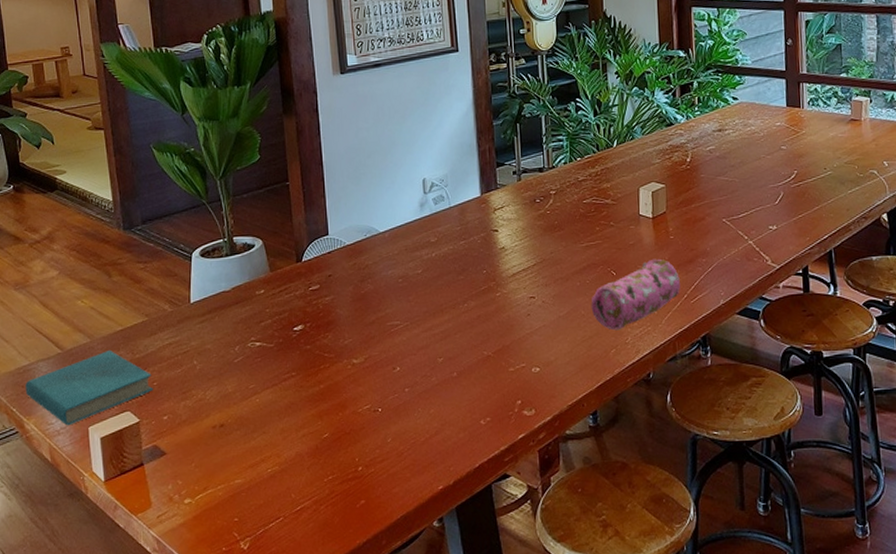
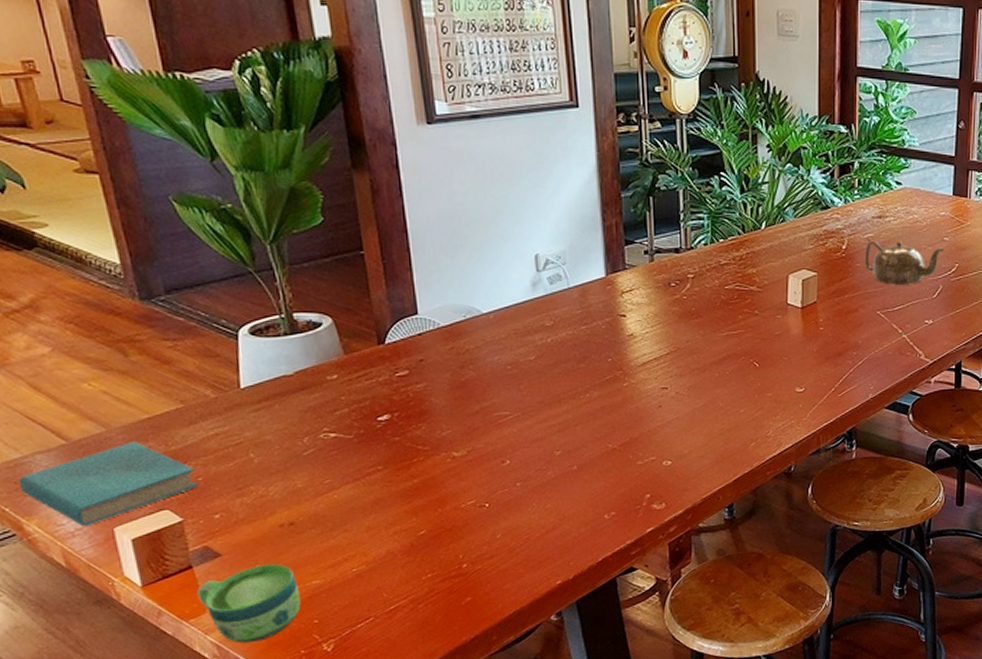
cup: none [146,462,225,539] -> present [197,563,301,643]
pencil case: present [591,258,680,331] -> none [730,350,828,424]
teapot: none [707,152,782,193] -> present [864,240,943,285]

